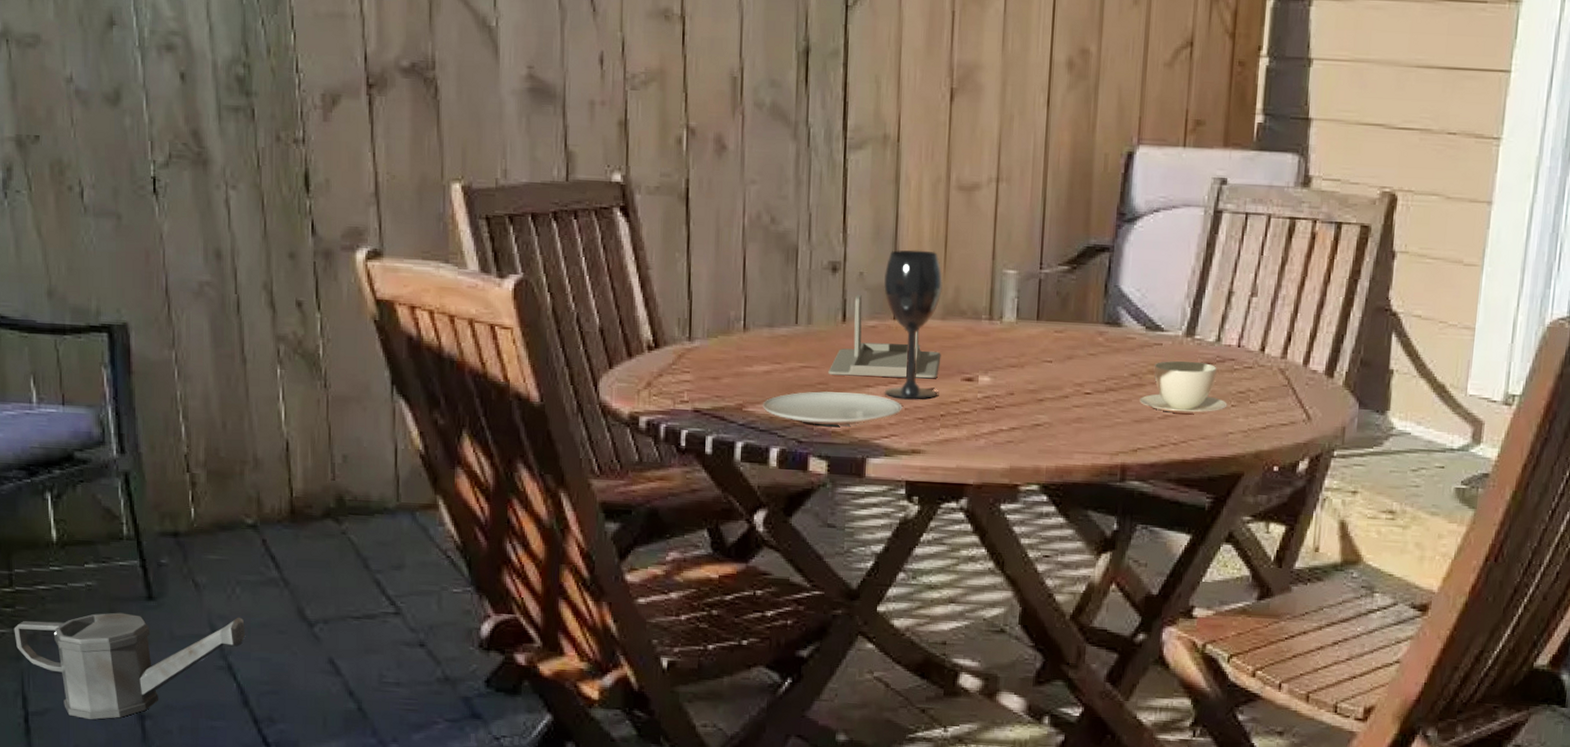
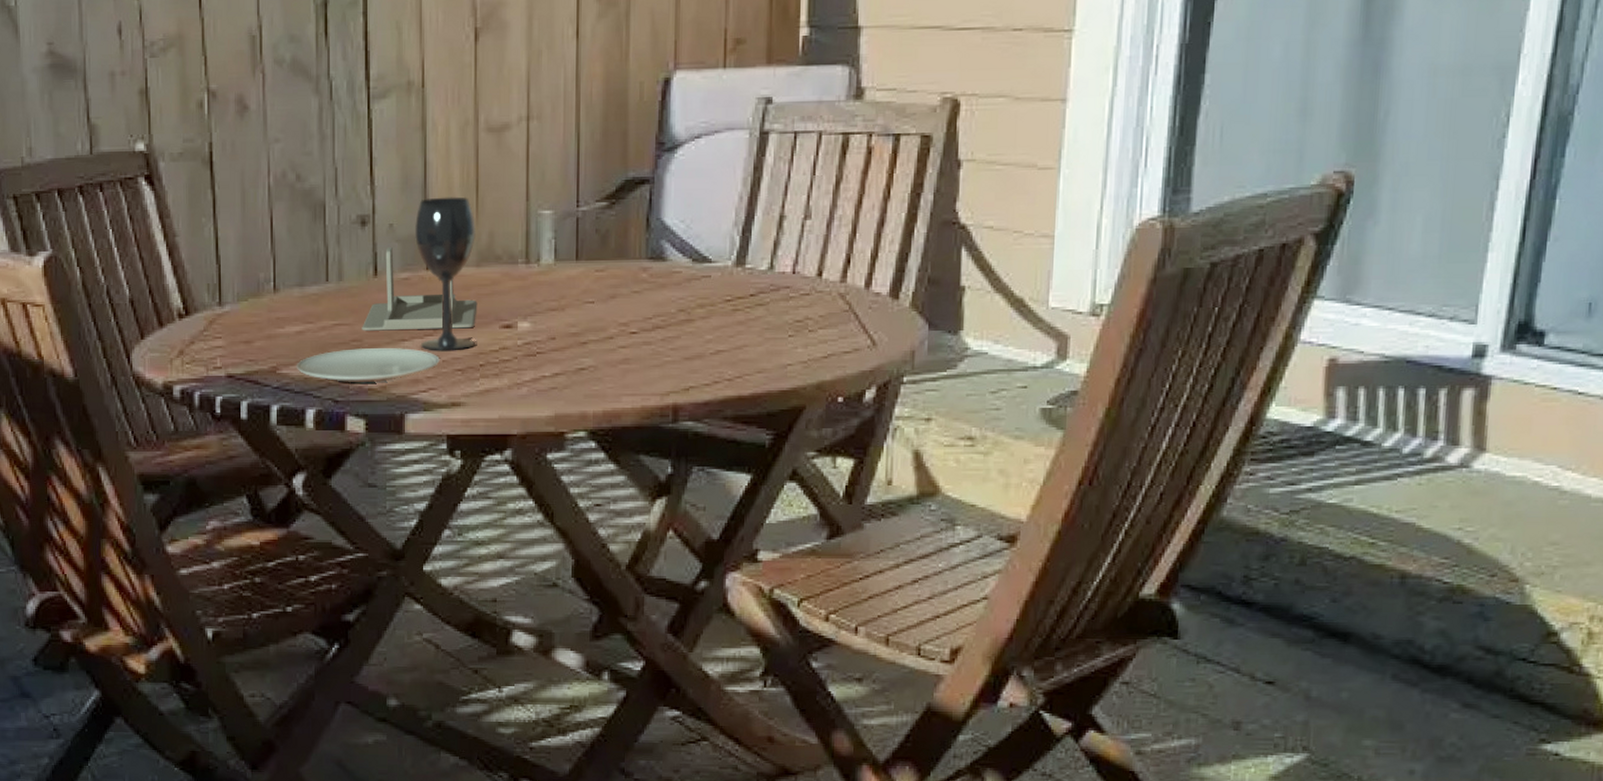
teacup: present [1139,361,1228,414] -> none [689,293,784,347]

